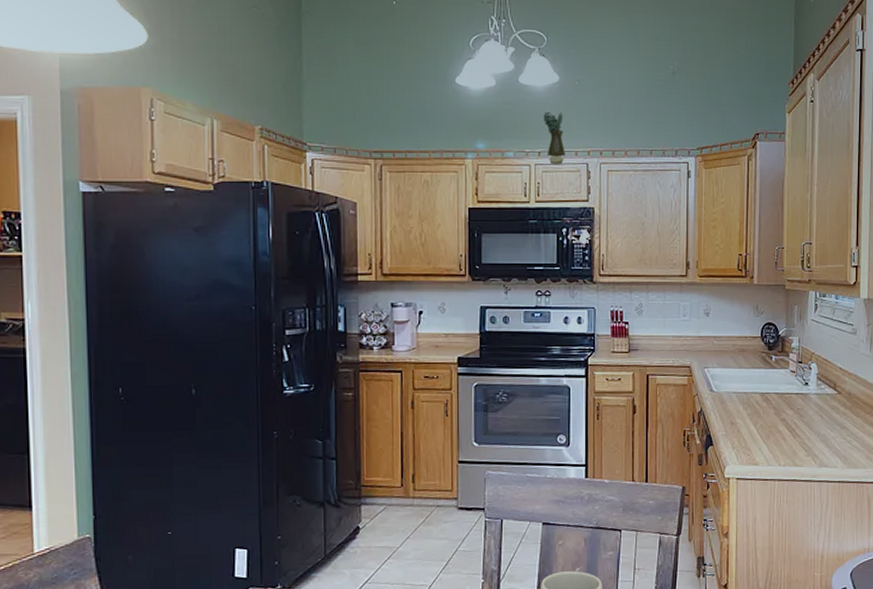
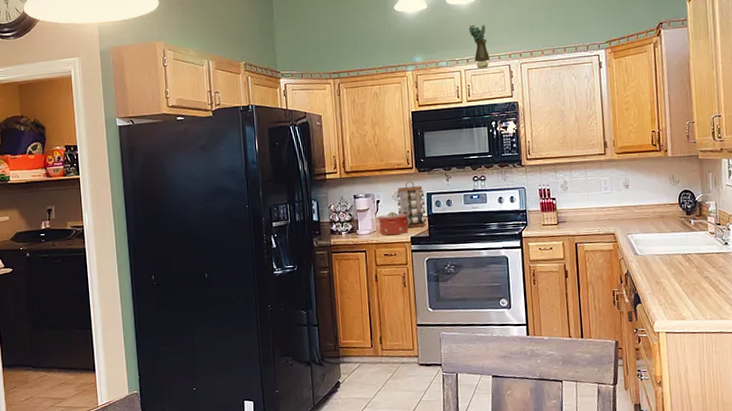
casserole: none [417,325,458,354] -> present [376,211,409,236]
spice rack: none [443,290,478,347] -> present [396,180,427,228]

